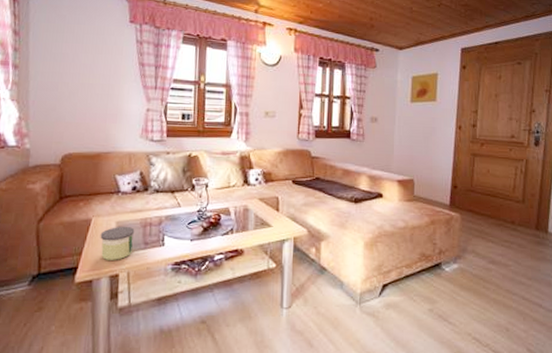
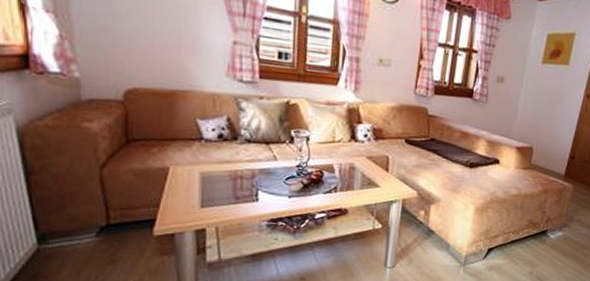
candle: present [100,226,135,260] -> none [181,177,223,214]

